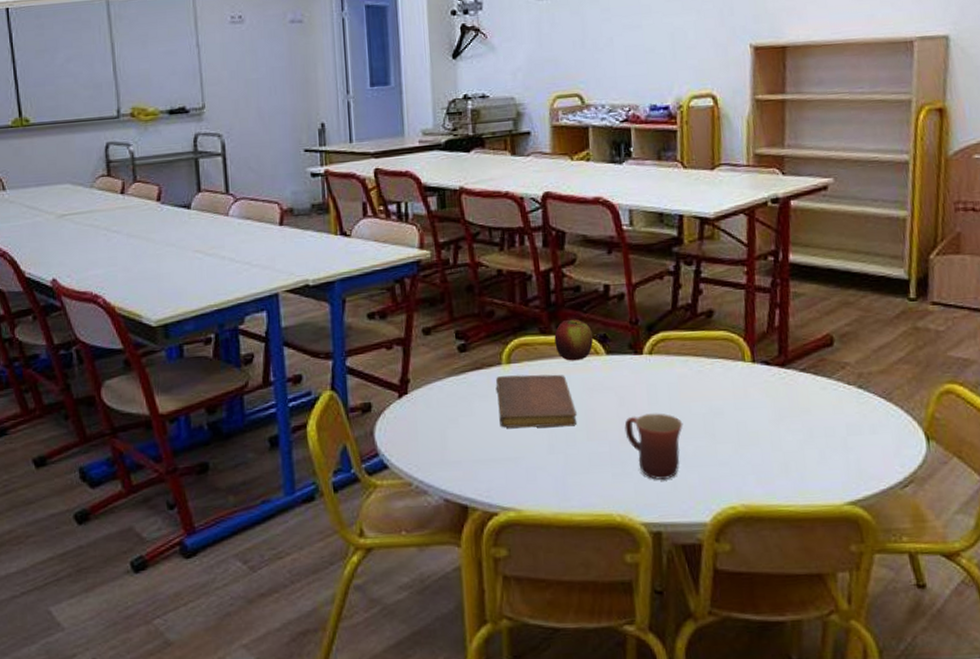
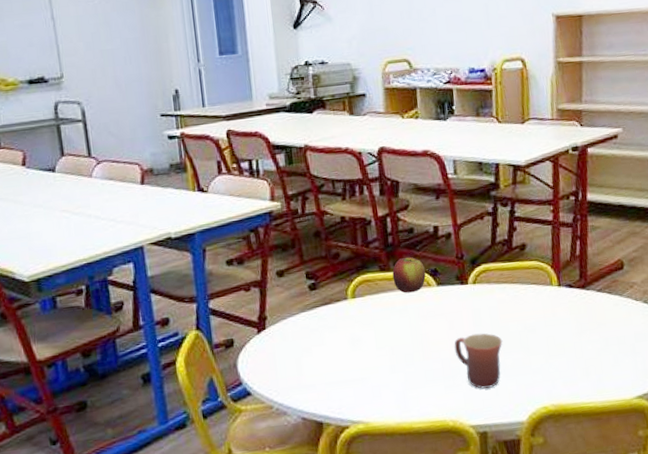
notebook: present [496,374,577,428] -> none [343,305,414,354]

